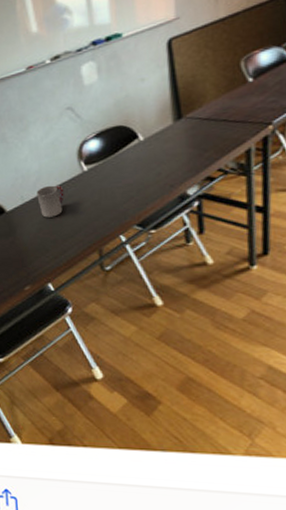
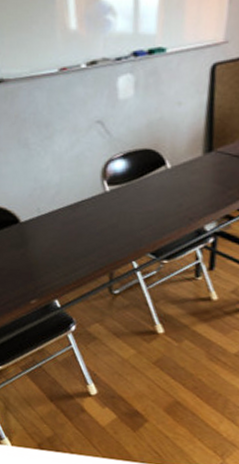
cup: present [36,185,64,218] -> none [54,201,83,234]

